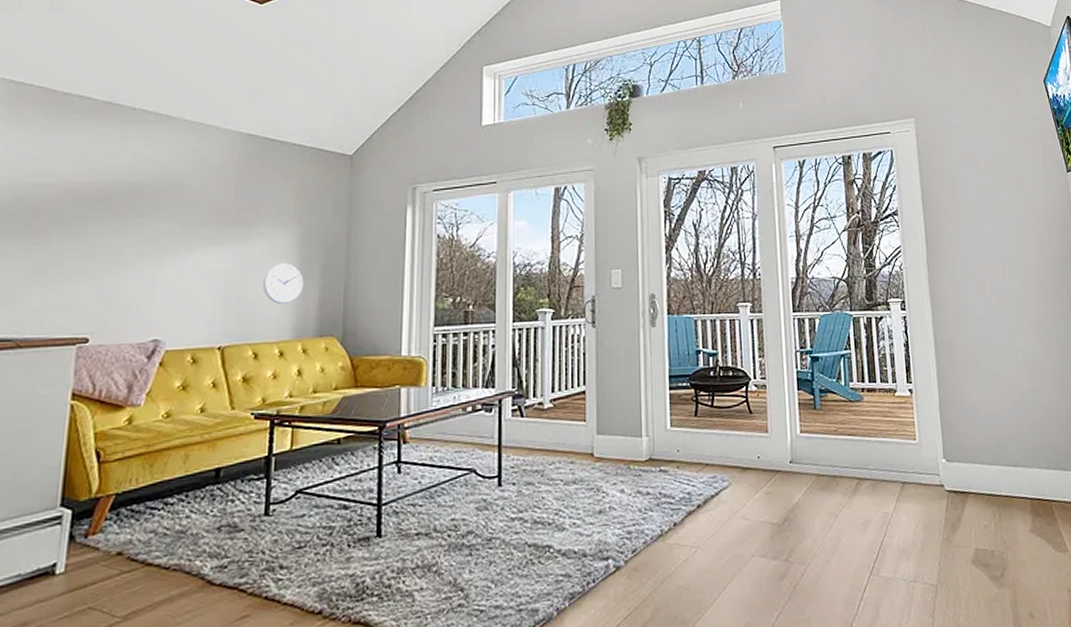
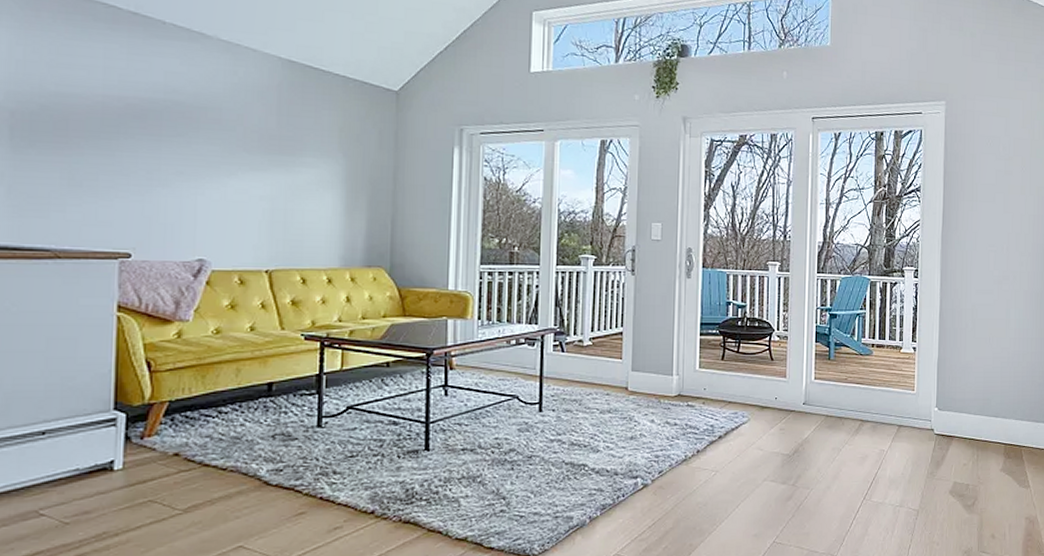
wall clock: present [262,263,304,304] -> none [308,193,351,233]

